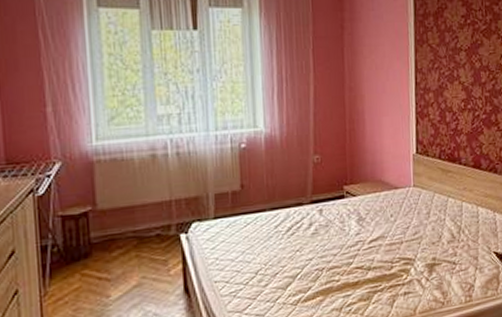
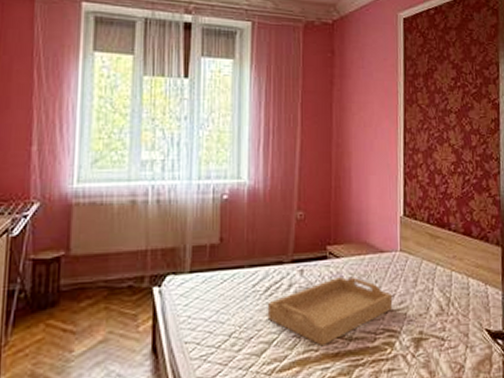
serving tray: none [289,213,408,277] -> present [267,277,393,347]

